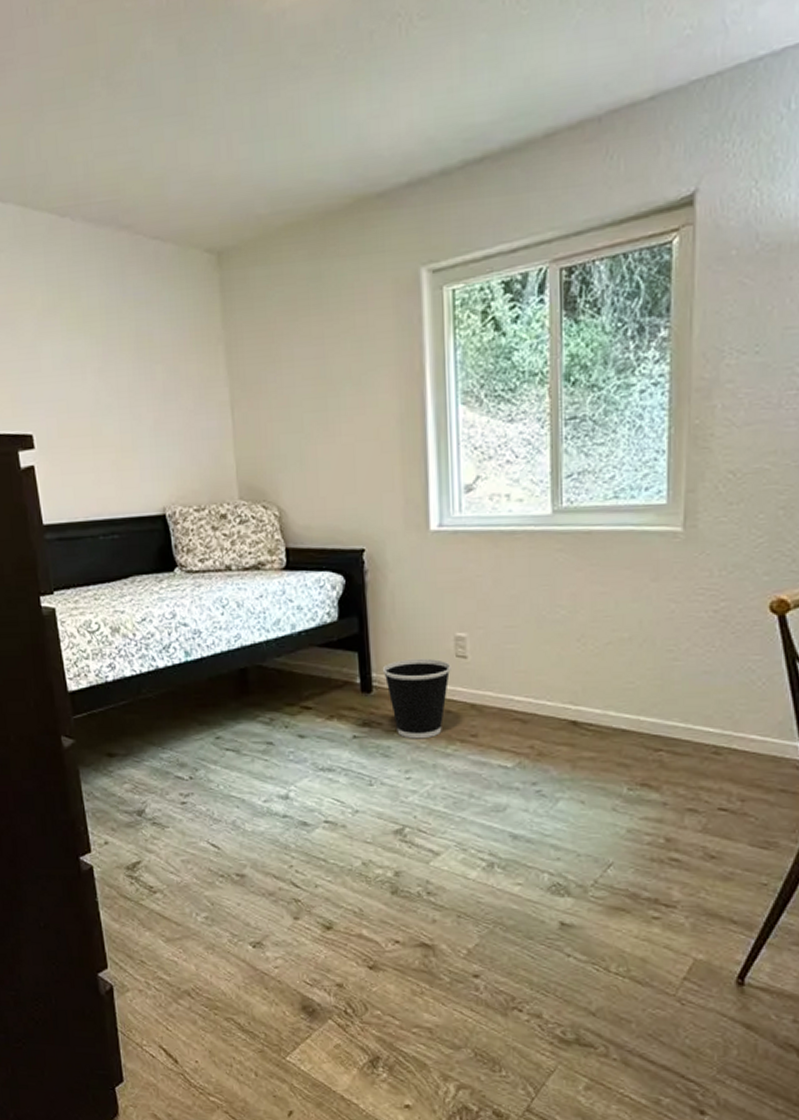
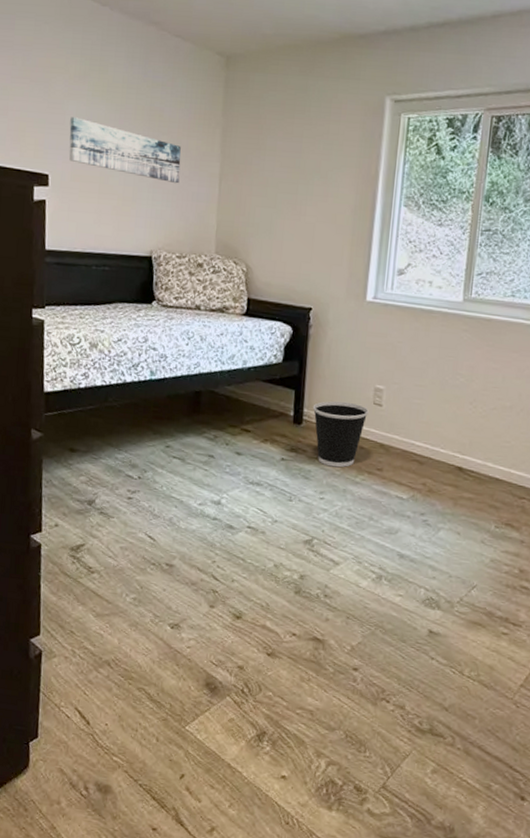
wall art: none [46,360,184,422] -> present [69,117,181,184]

